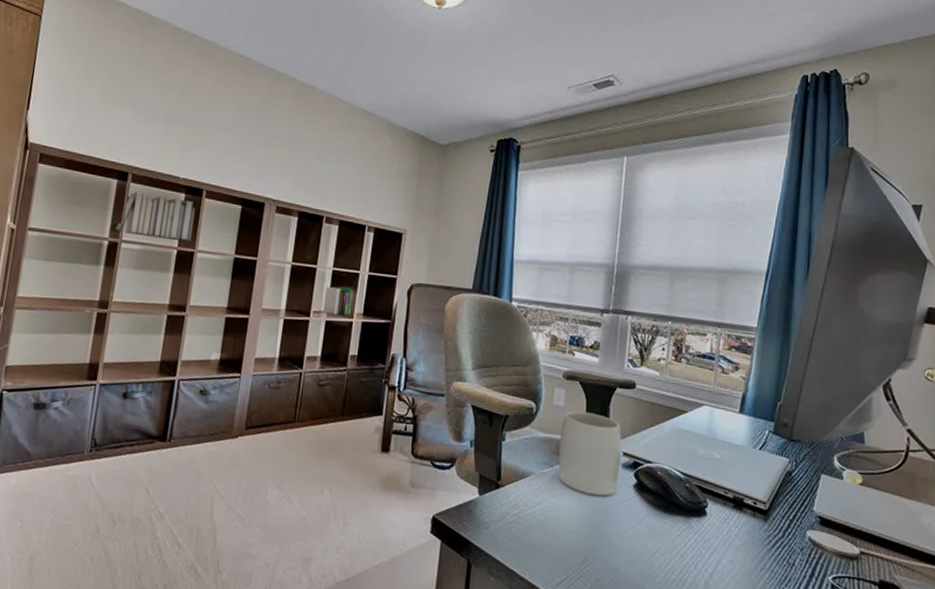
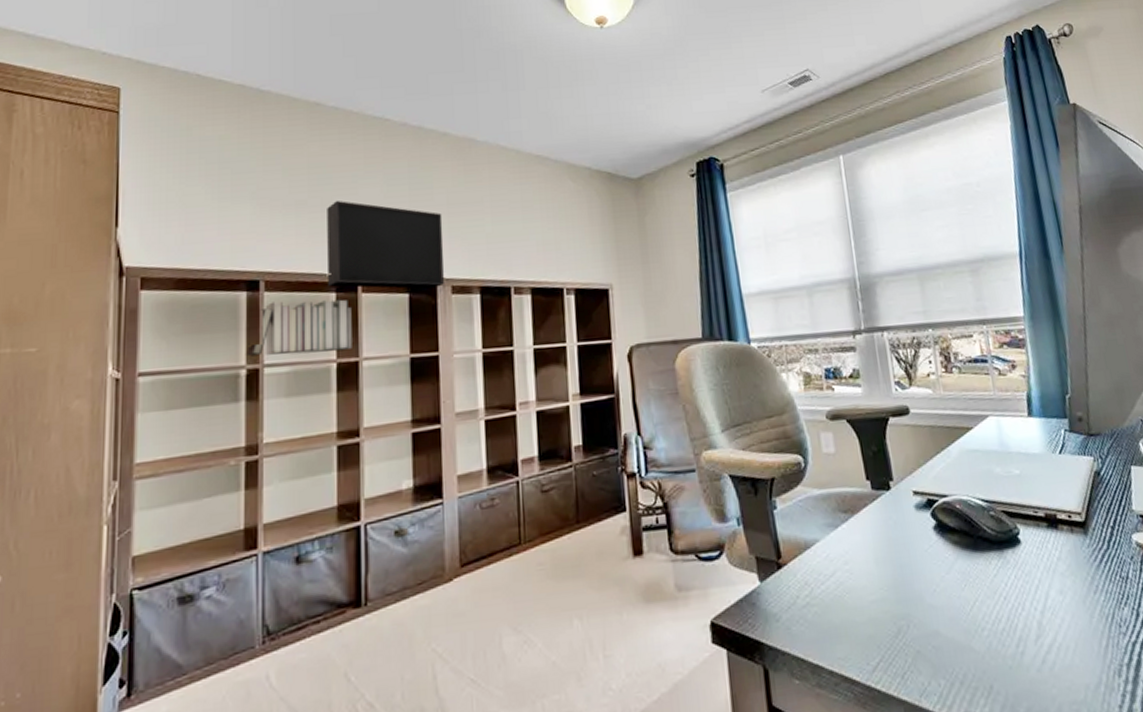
decorative box: none [180,119,279,205] -> present [327,201,444,289]
books: present [322,286,354,316] -> none [529,366,566,403]
mug: present [558,411,622,497] -> none [837,452,916,551]

